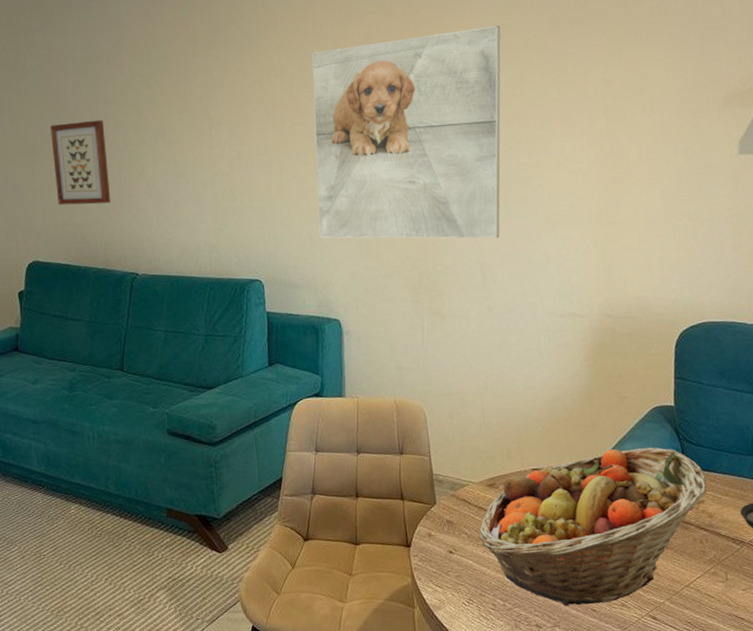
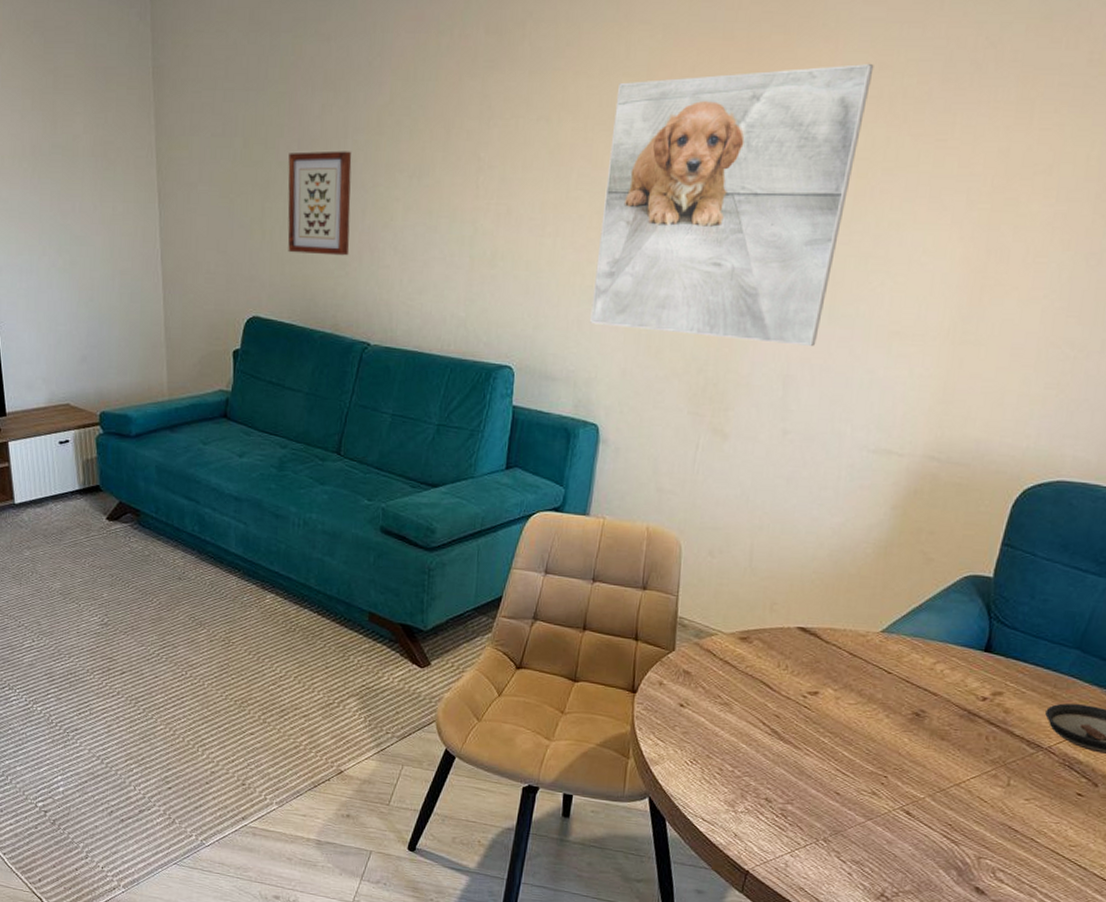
fruit basket: present [478,447,707,607] -> none [718,618,1012,788]

